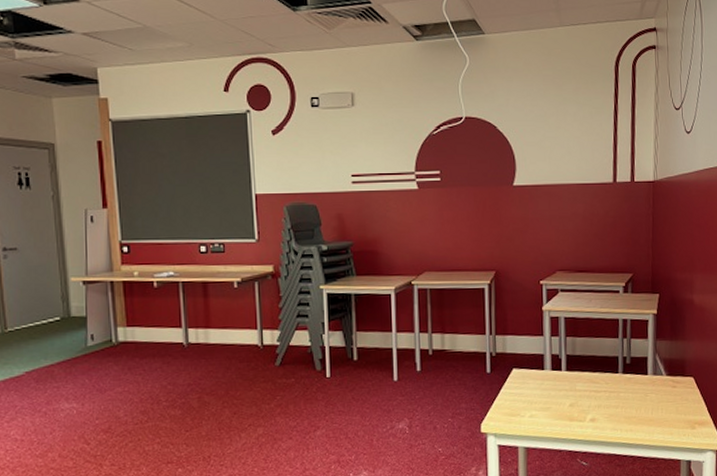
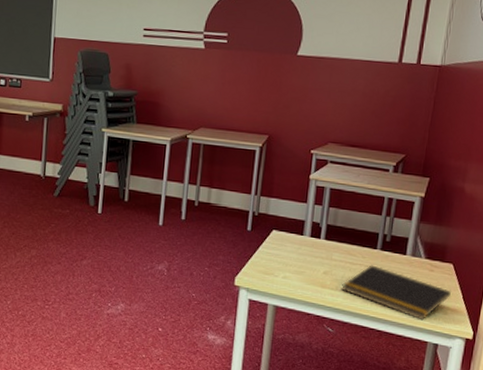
notepad: none [589,390,696,439] -> present [341,265,451,320]

